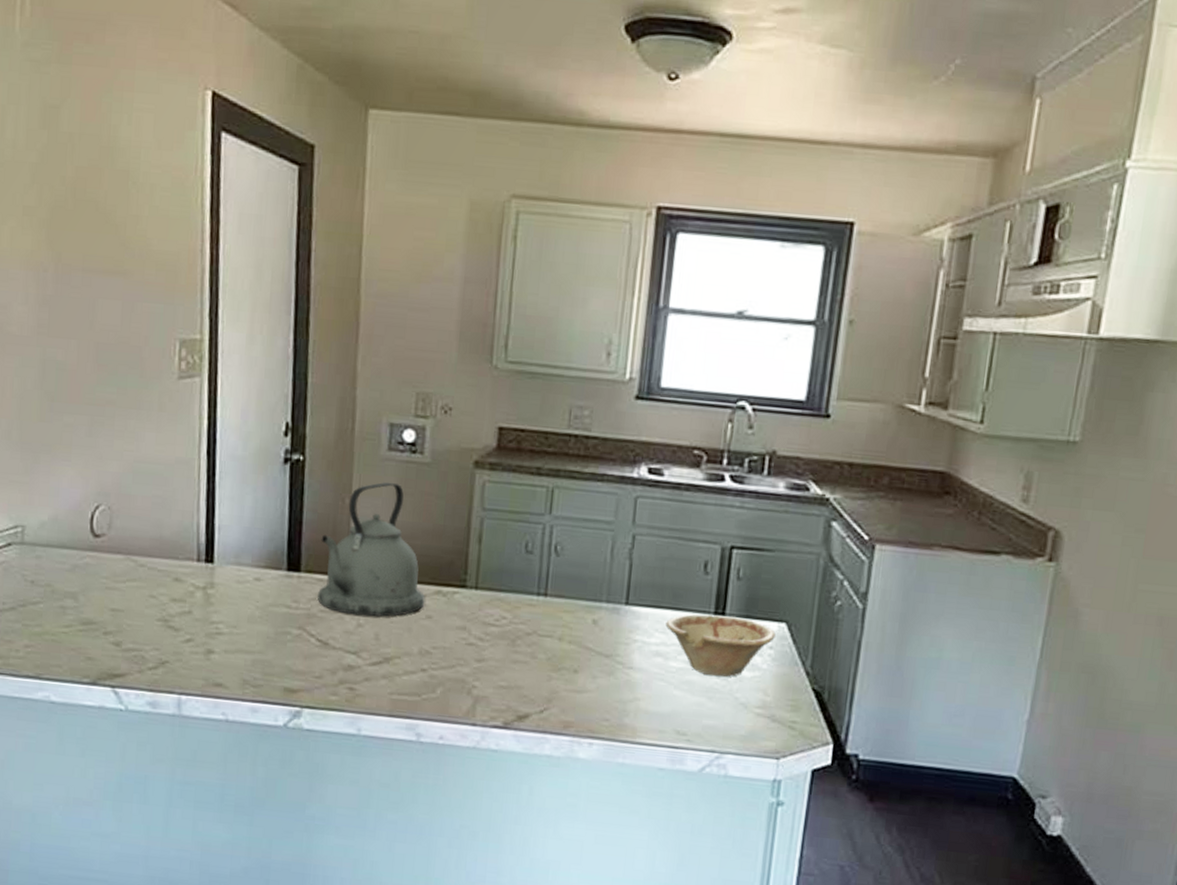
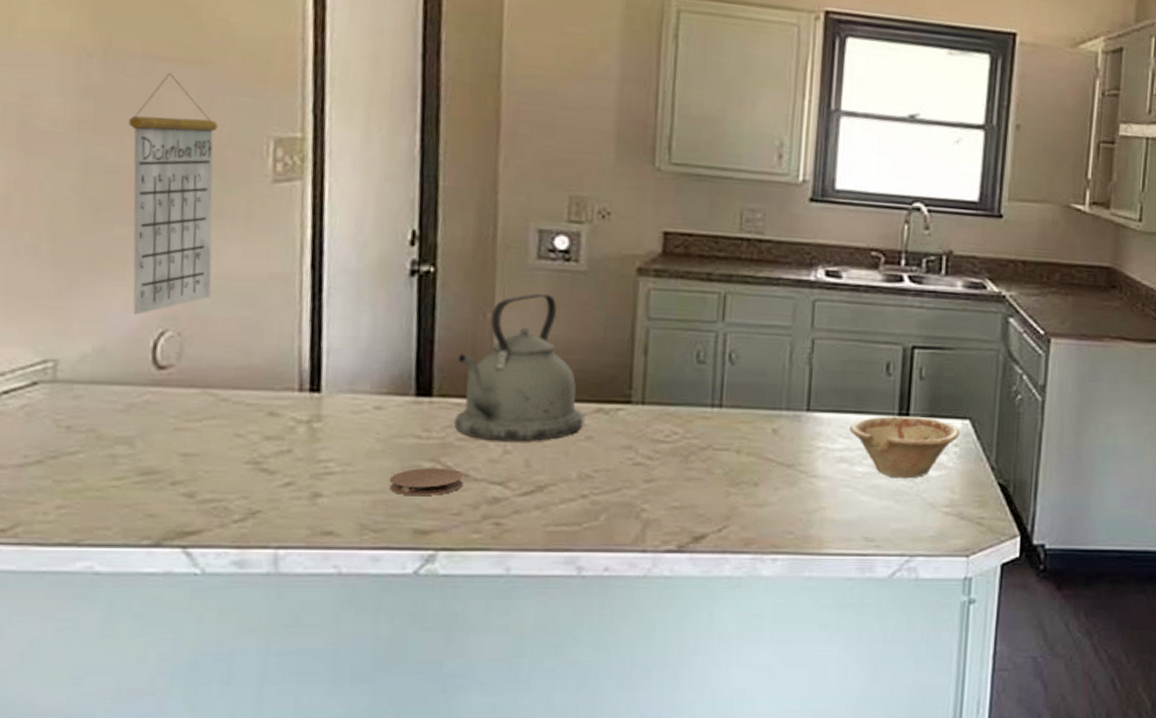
calendar: none [72,284,137,491] -> present [128,73,218,315]
coaster: none [266,634,325,660] -> present [389,467,464,497]

